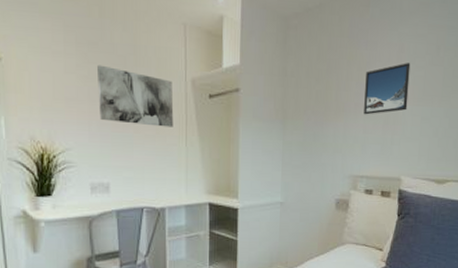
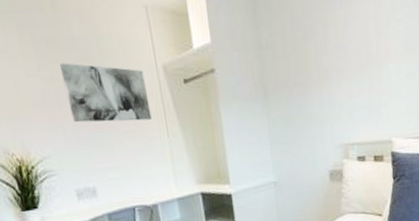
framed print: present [364,63,411,115] -> none [344,17,391,79]

